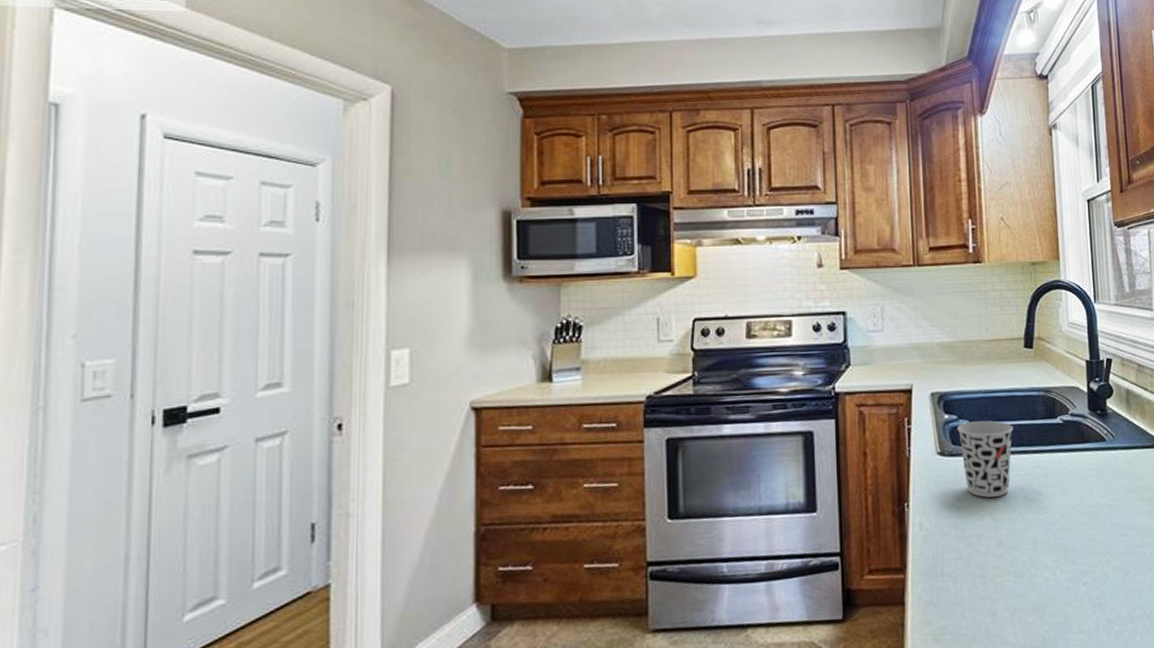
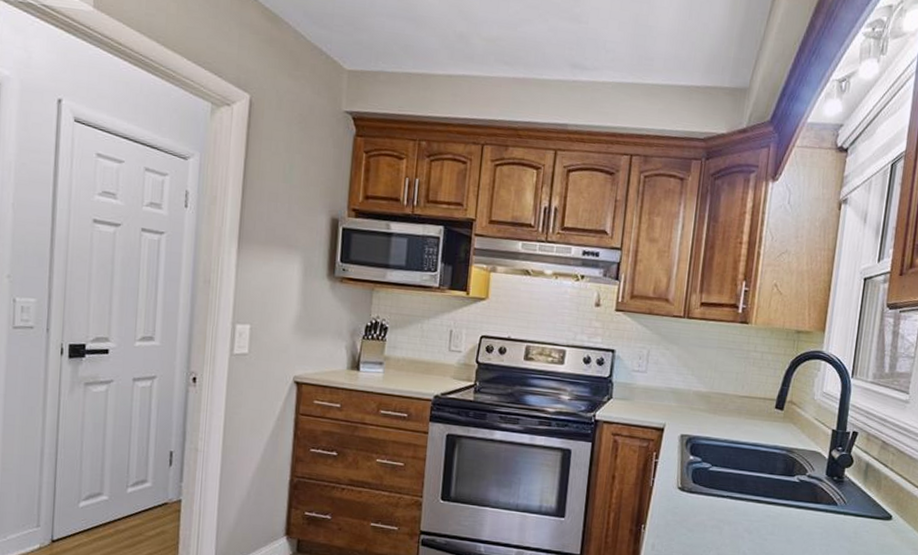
cup: present [957,420,1014,498] -> none [699,465,752,535]

